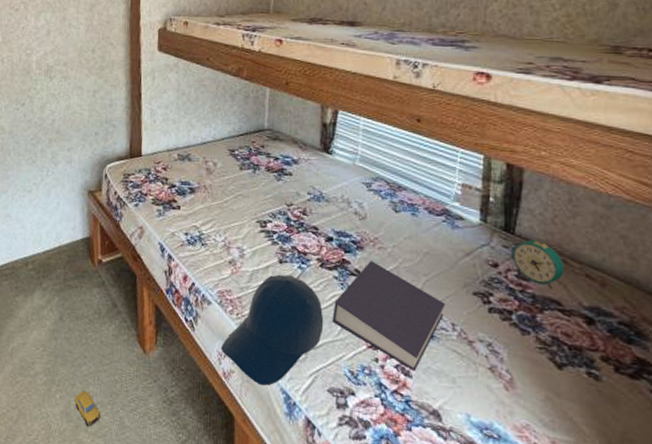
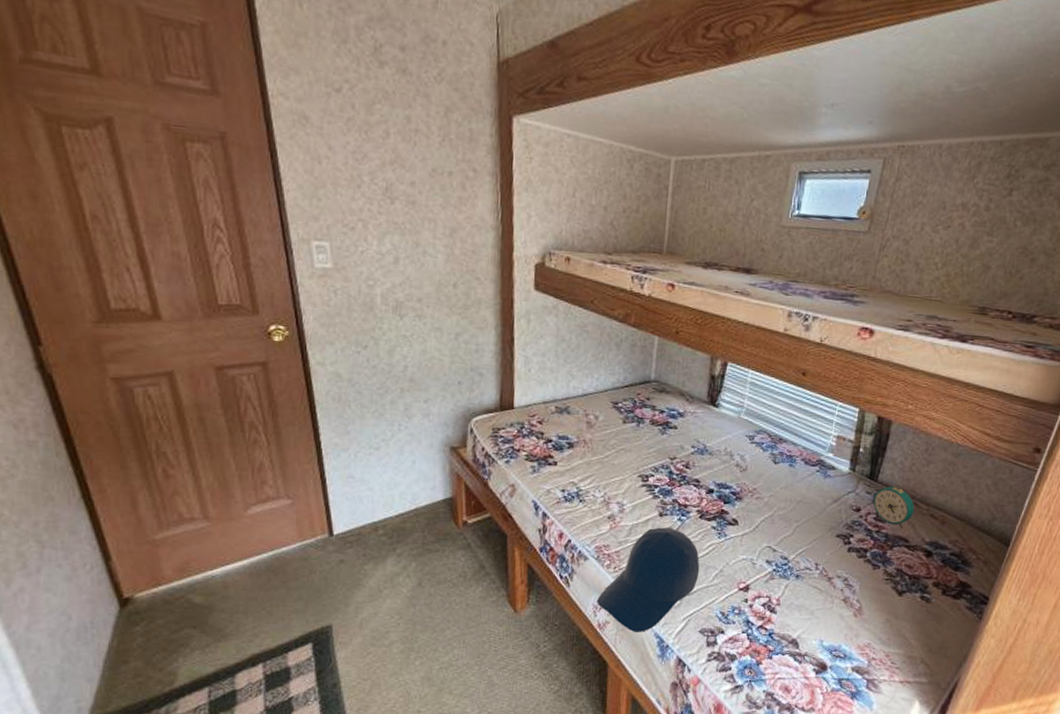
toy car: present [74,390,101,427] -> none [436,655,467,690]
book: present [332,261,446,371] -> none [708,510,812,607]

